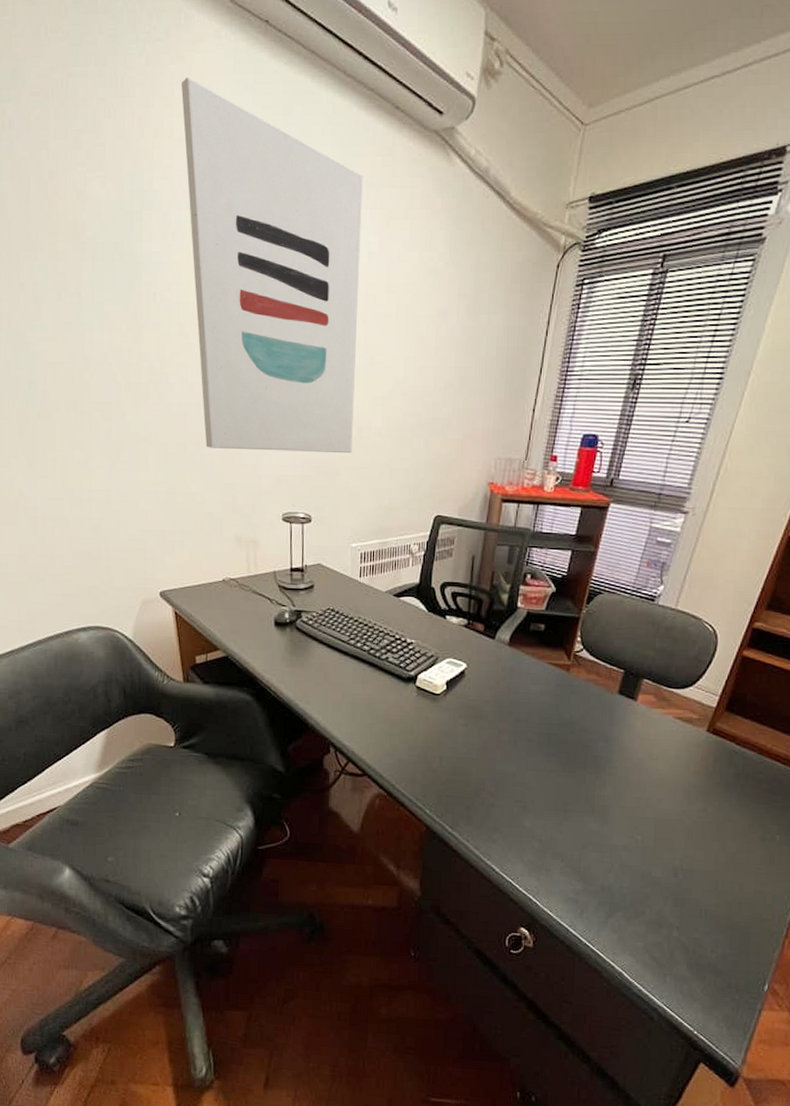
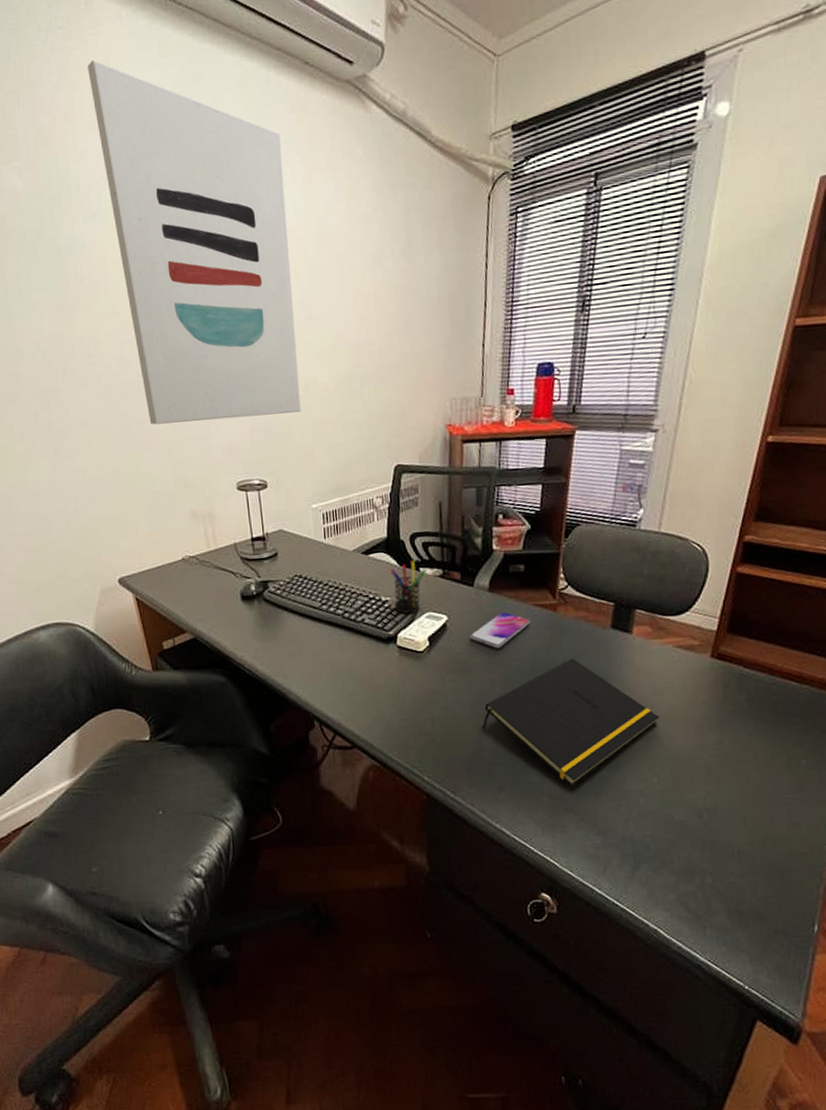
pen holder: none [418,608,452,658] -> present [390,560,426,614]
smartphone: none [485,666,543,700] -> present [469,611,530,649]
notepad: none [486,717,651,835] -> present [482,658,659,787]

